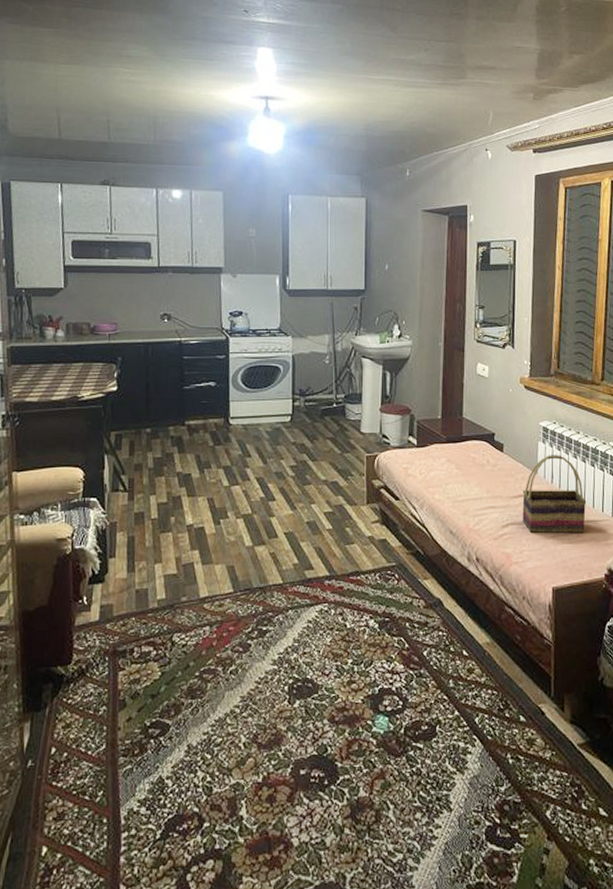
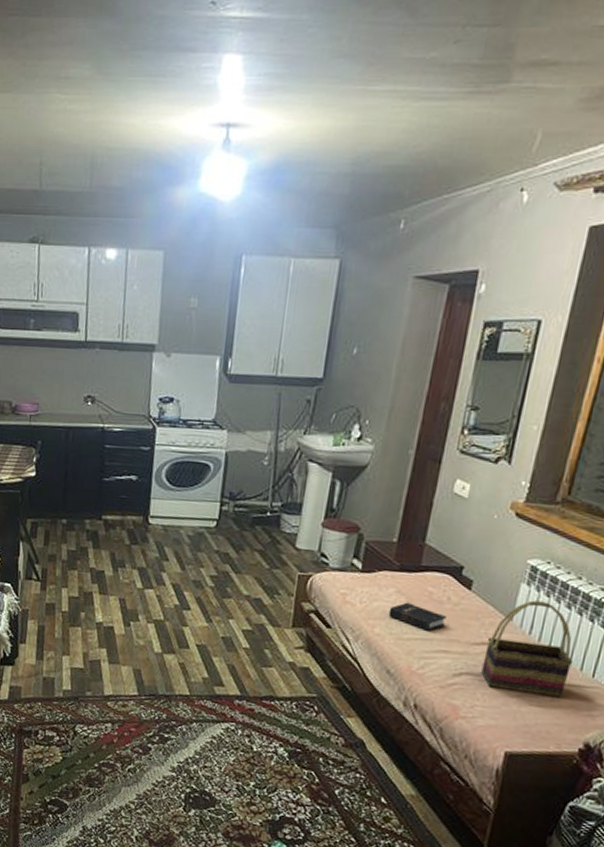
hardback book: none [444,469,489,491] -> present [388,602,446,631]

